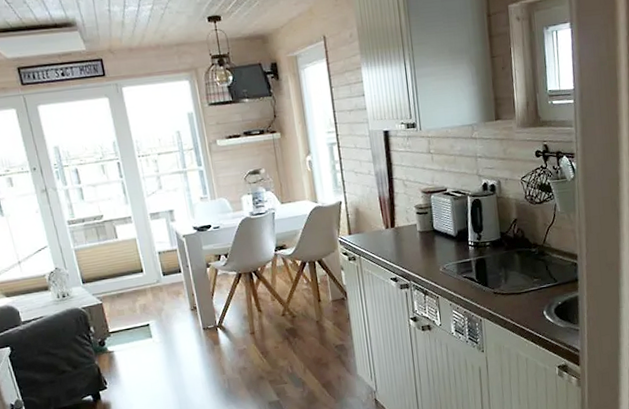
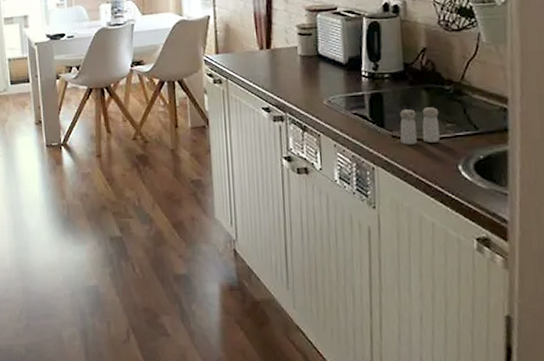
salt and pepper shaker: none [499,266,529,299] -> present [400,107,440,145]

